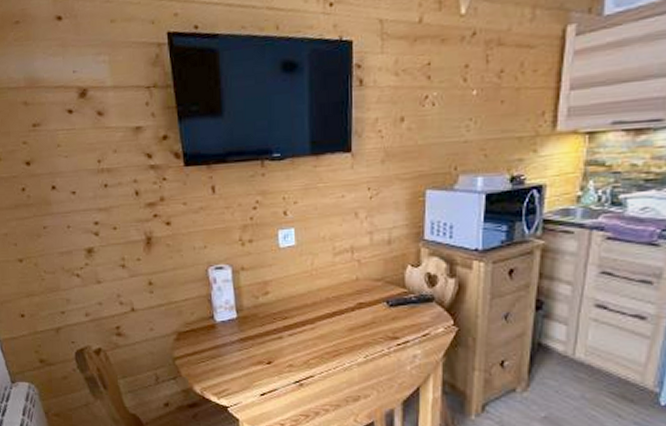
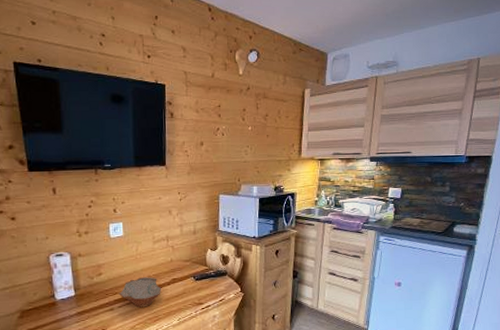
bowl: none [289,299,343,338] -> present [119,277,161,308]

